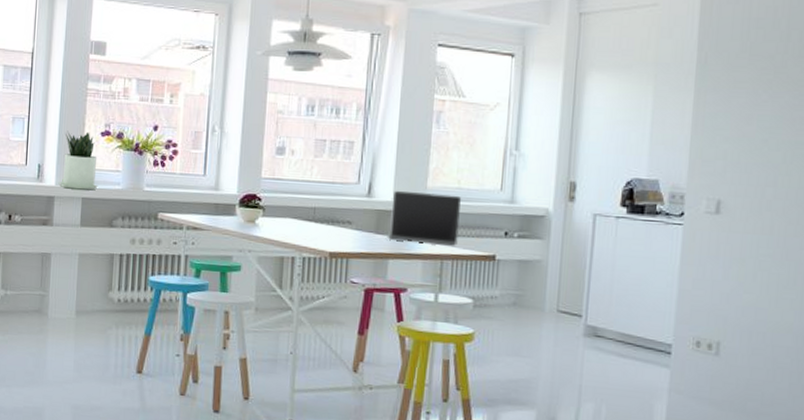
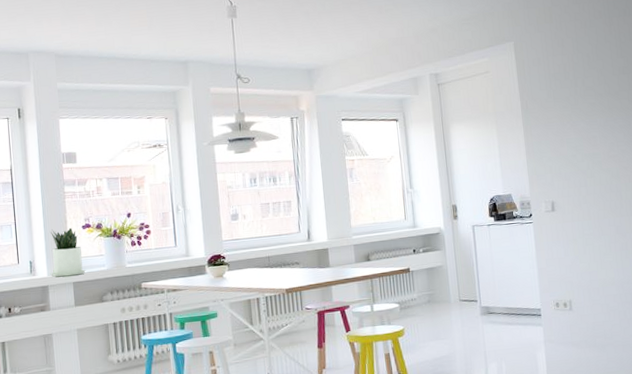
laptop computer: present [387,190,462,246] -> none [327,228,381,271]

